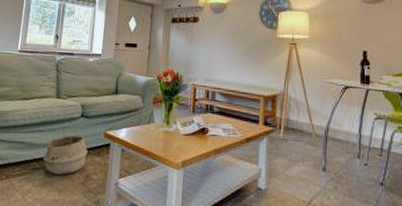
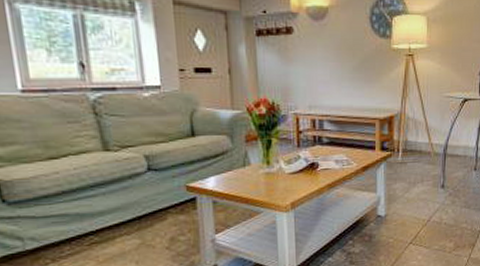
woven basket: present [43,129,88,175] -> none [102,190,167,245]

